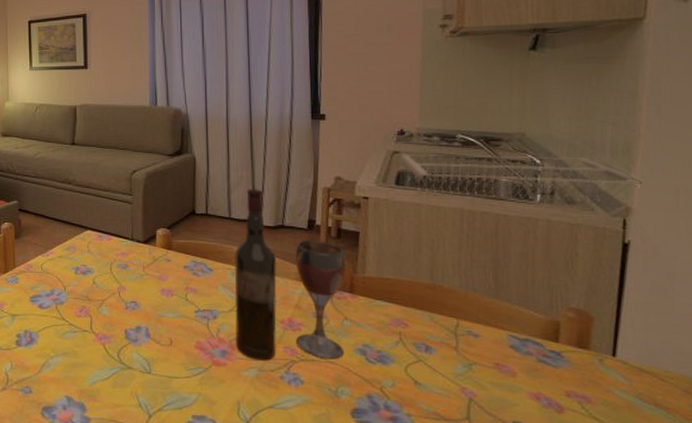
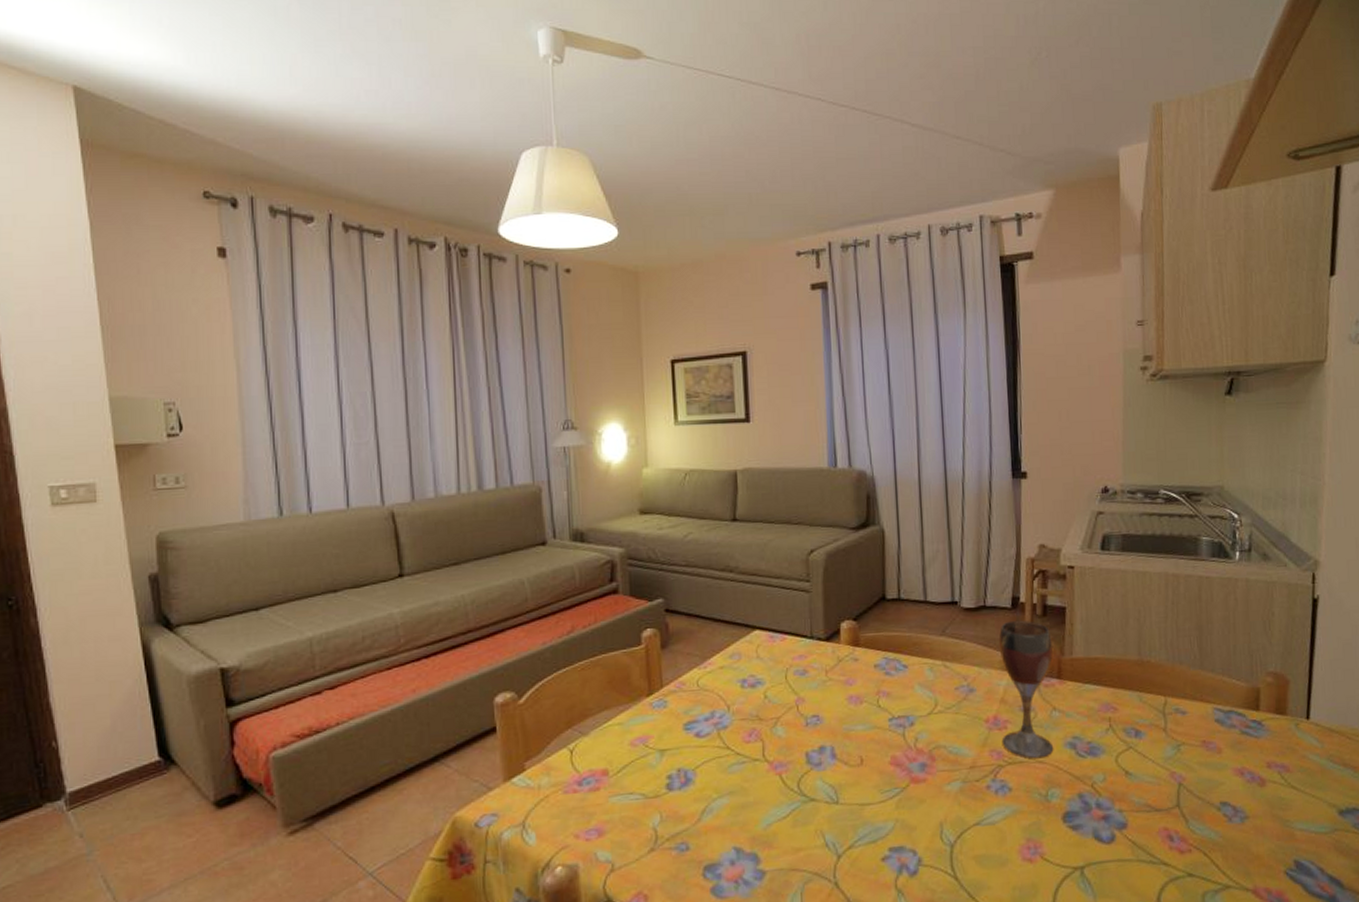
wine bottle: present [235,188,277,361] -> none [932,563,982,770]
dish rack: present [399,153,643,203] -> none [1104,508,1329,559]

